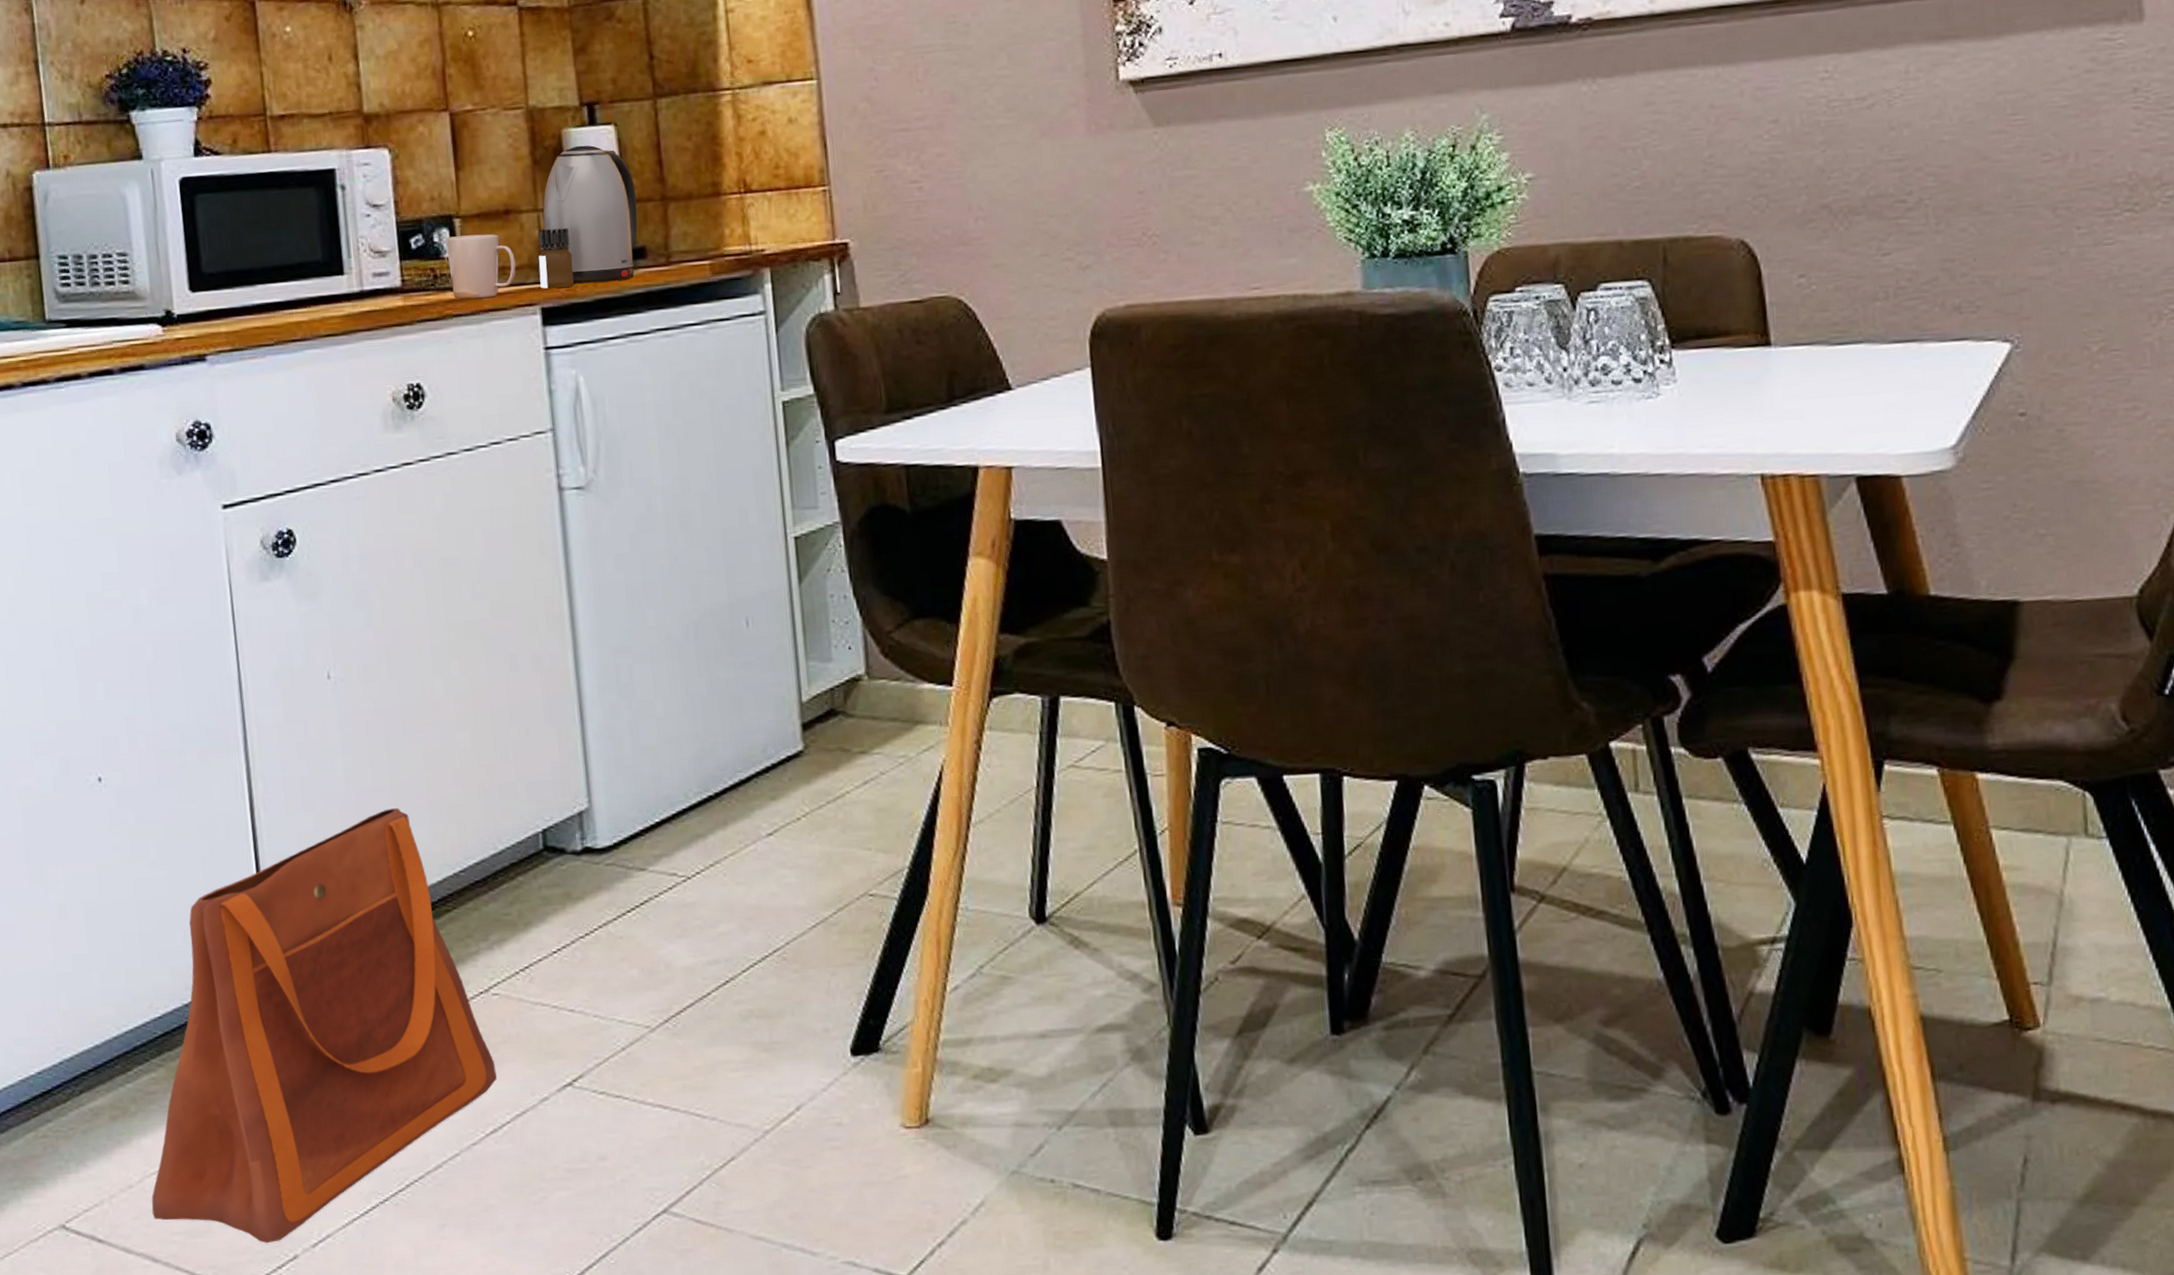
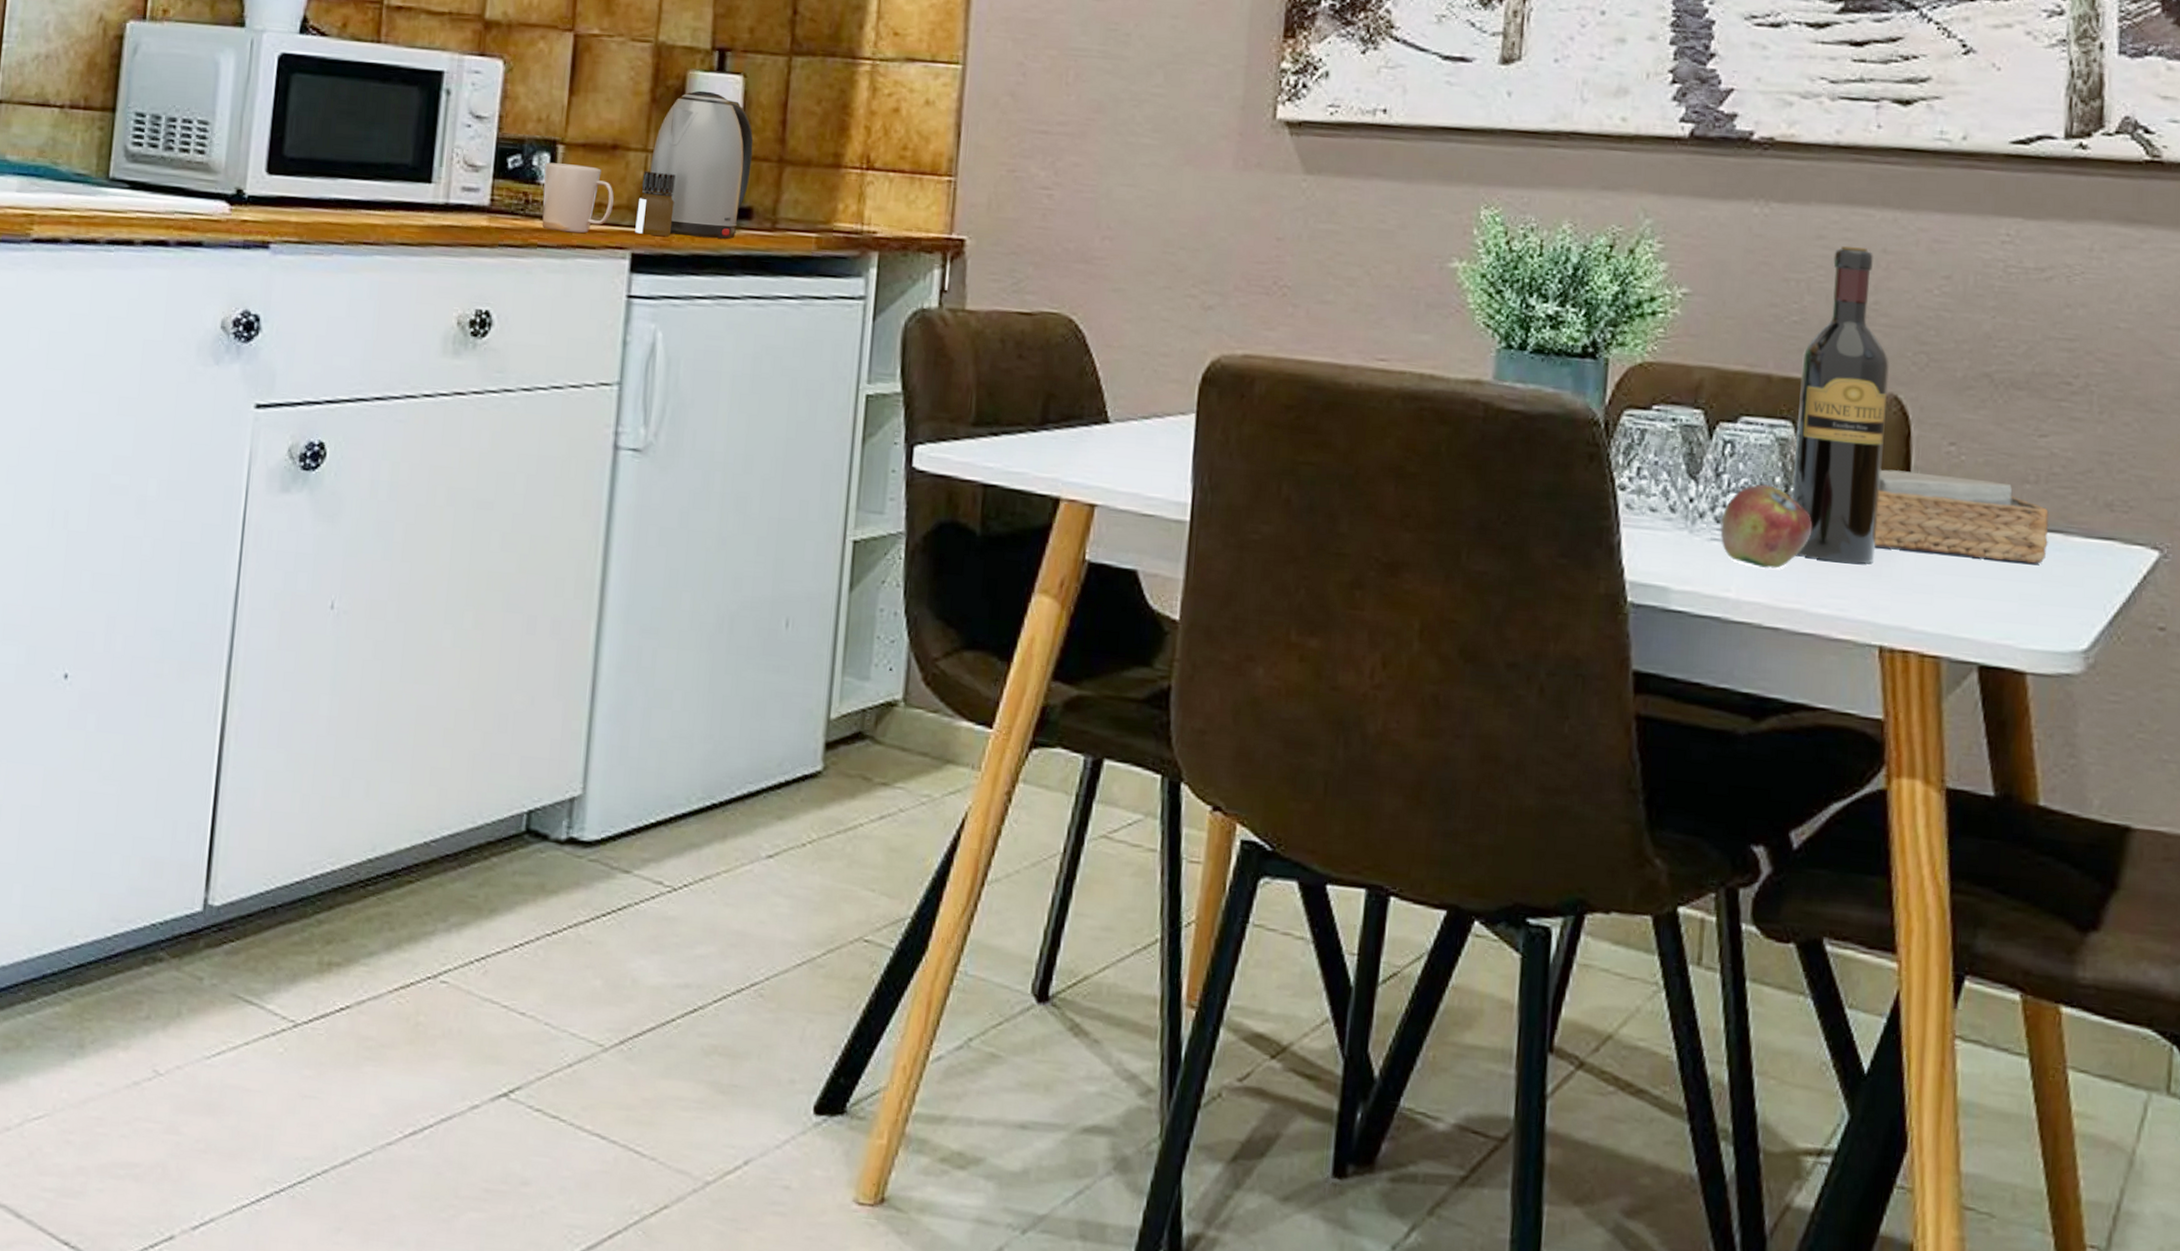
shopping bag: present [151,808,497,1243] -> none [25,760,429,1217]
fruit: none [1595,343,1682,421] -> present [1720,484,1813,569]
wine bottle: none [1649,107,1744,404] -> present [1791,246,1889,564]
napkin holder: none [1738,304,1905,384] -> present [1875,469,2049,564]

